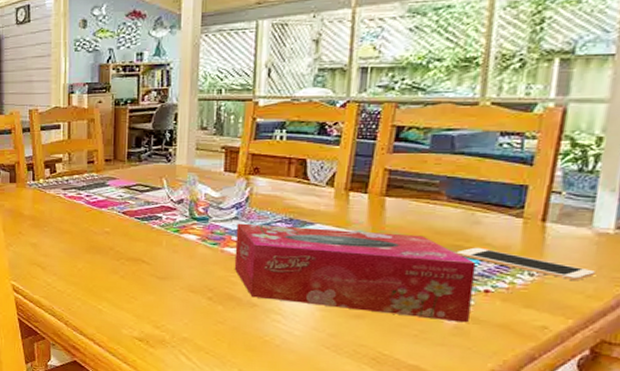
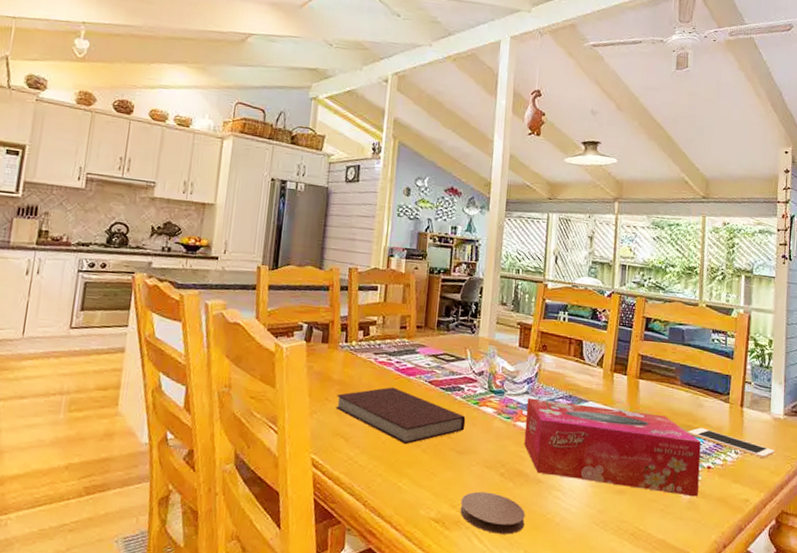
notebook: none [29,219,166,272] -> present [335,387,466,445]
coaster: none [164,314,239,354] -> present [460,491,525,535]

